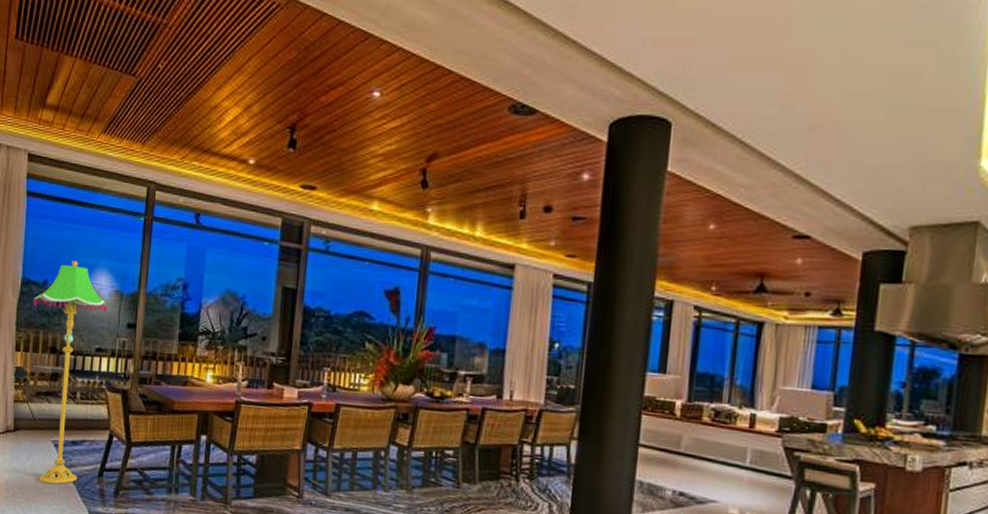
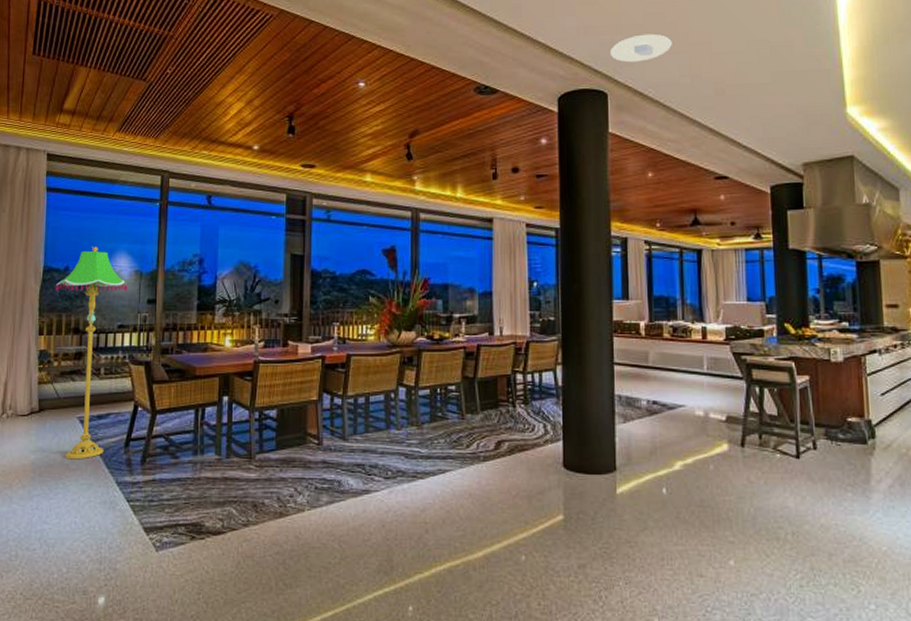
recessed light: none [682,49,763,85] -> present [611,34,672,63]

